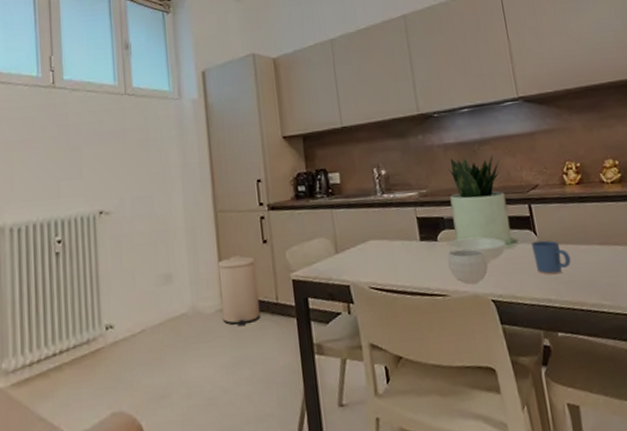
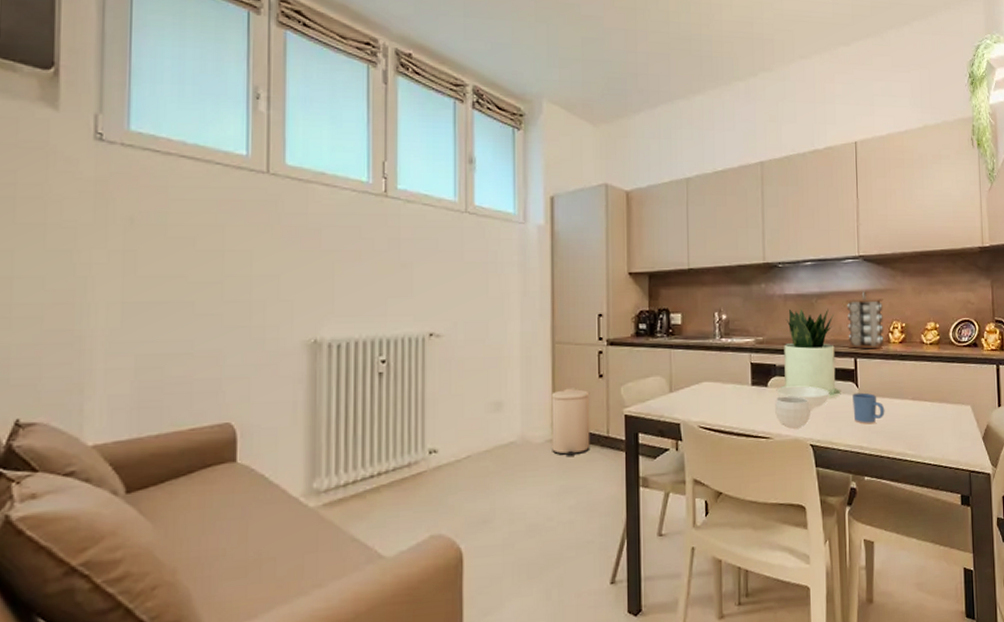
spice rack: none [510,133,561,195] -> present [846,291,885,350]

